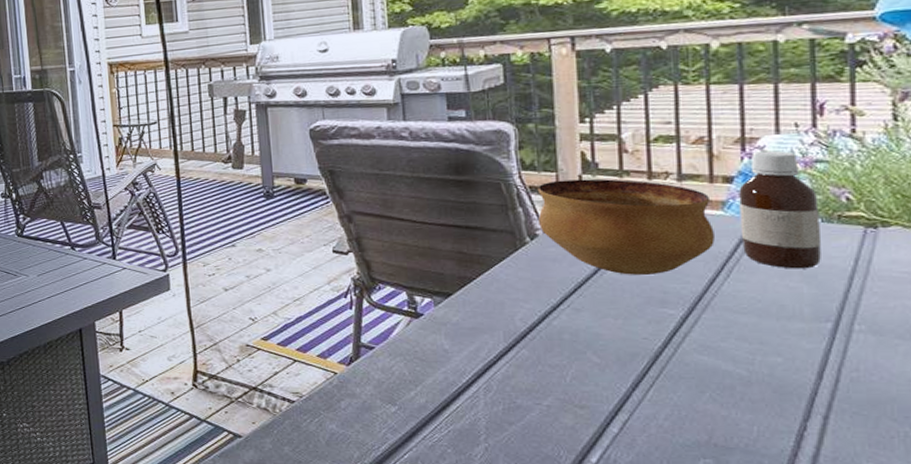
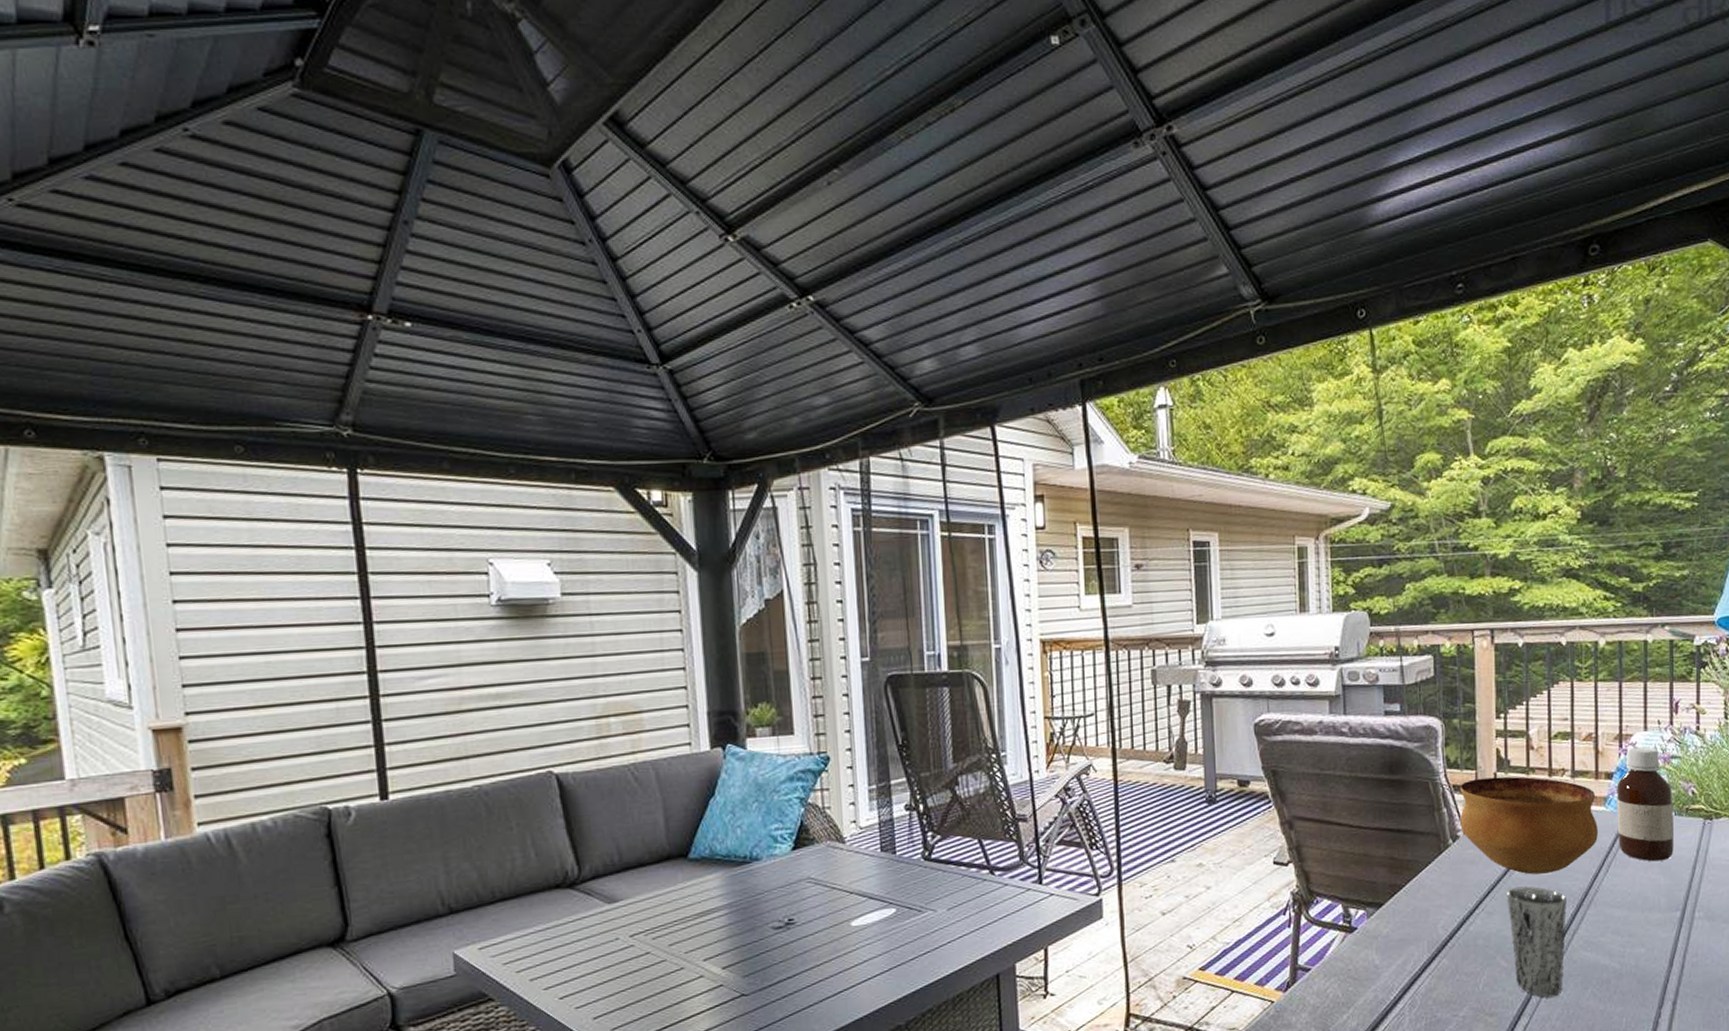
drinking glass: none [598,286,675,397] -> present [1507,886,1567,998]

